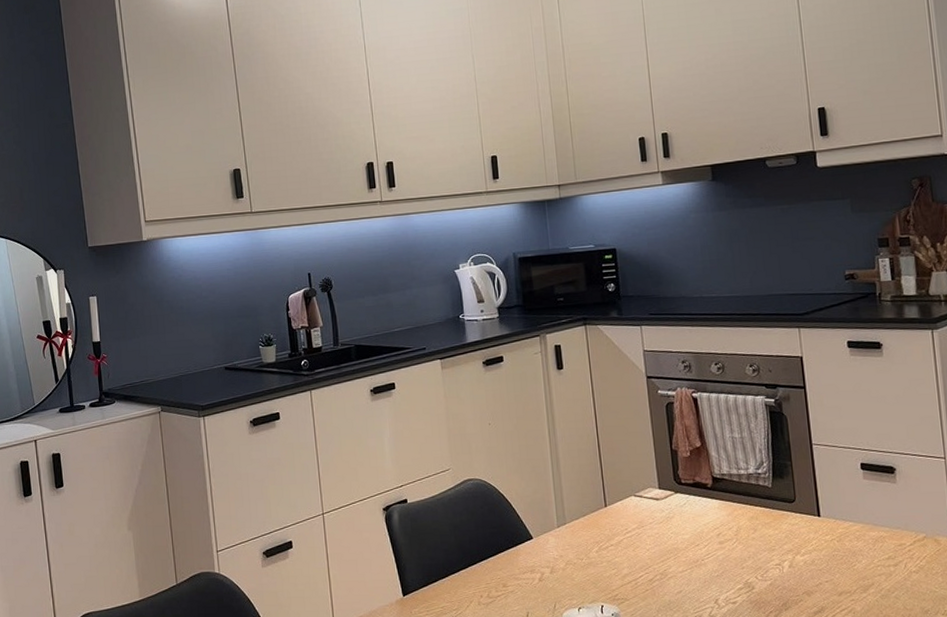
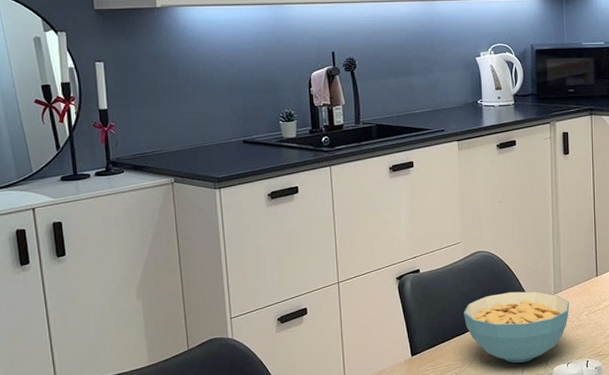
cereal bowl: none [457,524,577,606] -> present [464,291,570,363]

